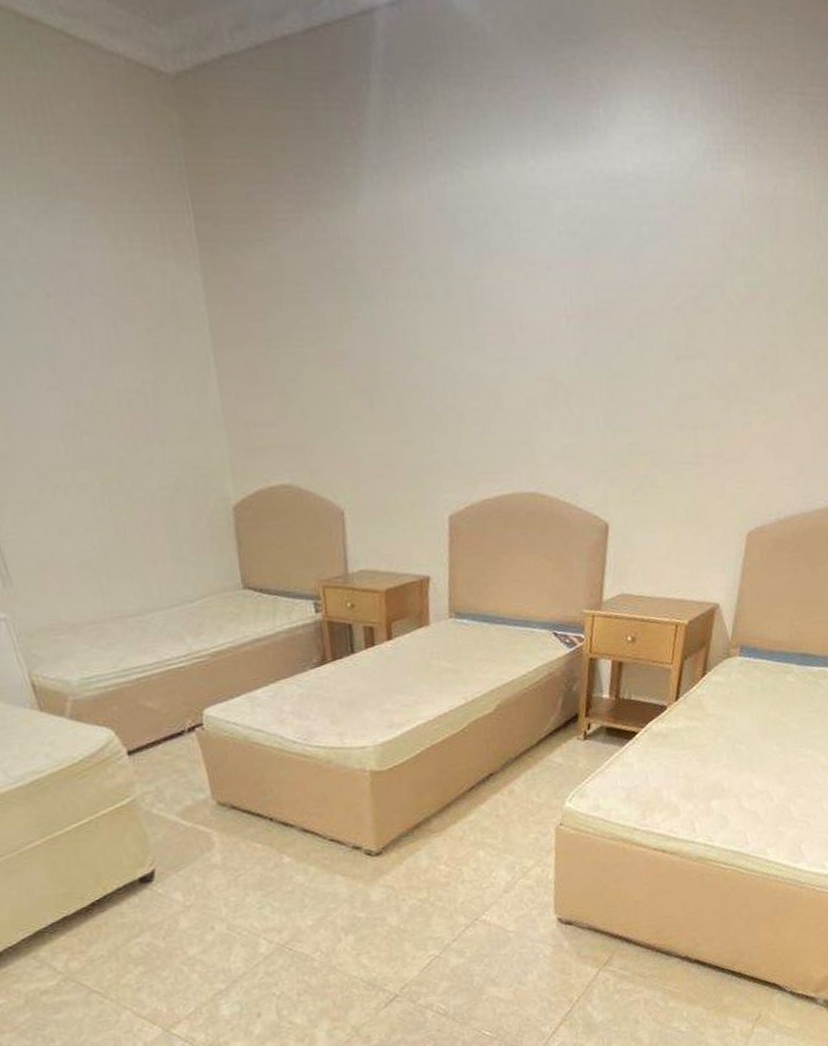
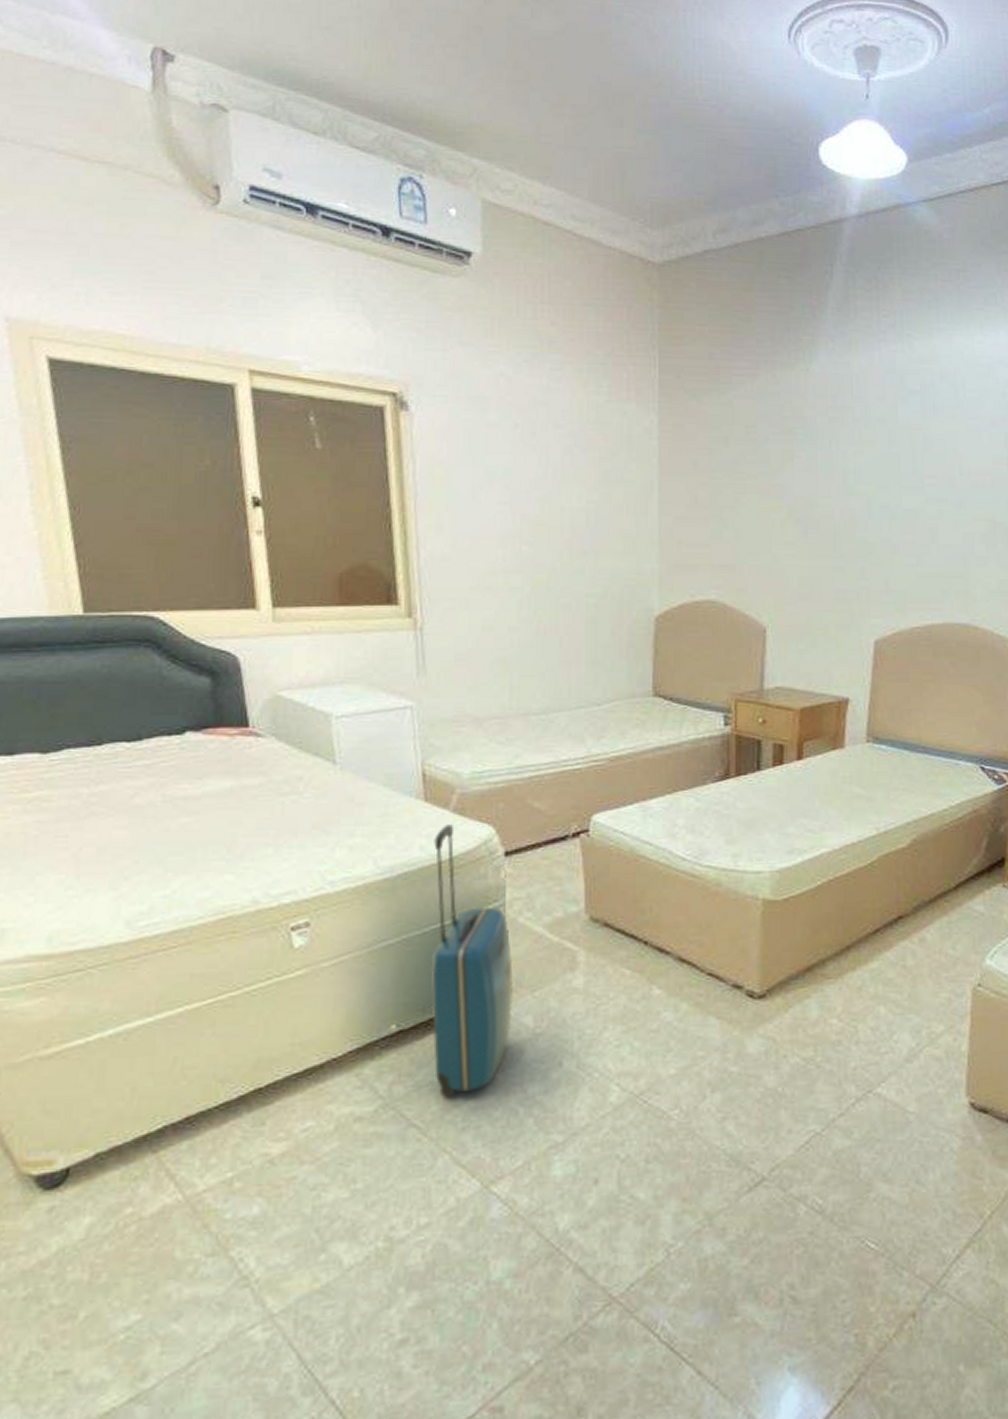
suitcase: none [57,730,164,966] -> present [430,824,513,1097]

